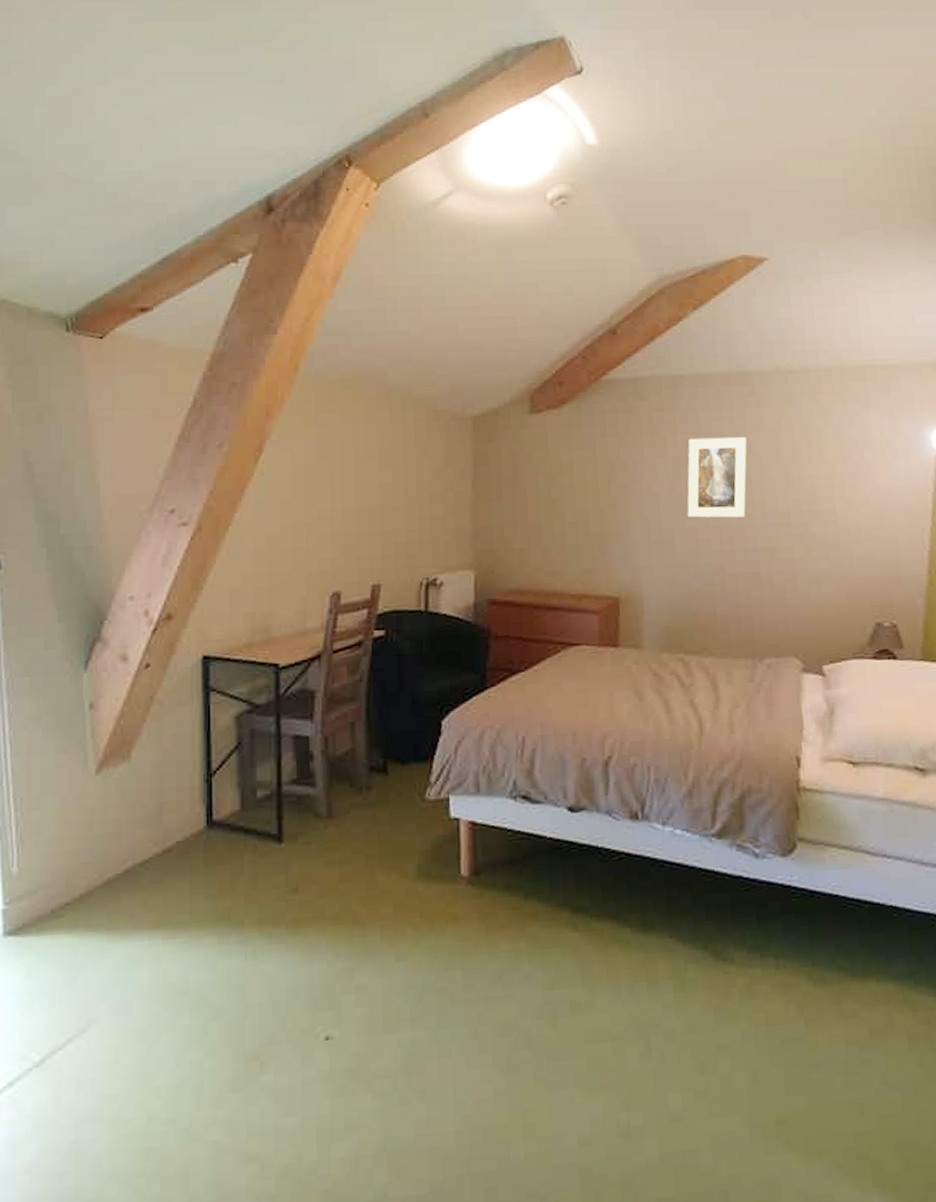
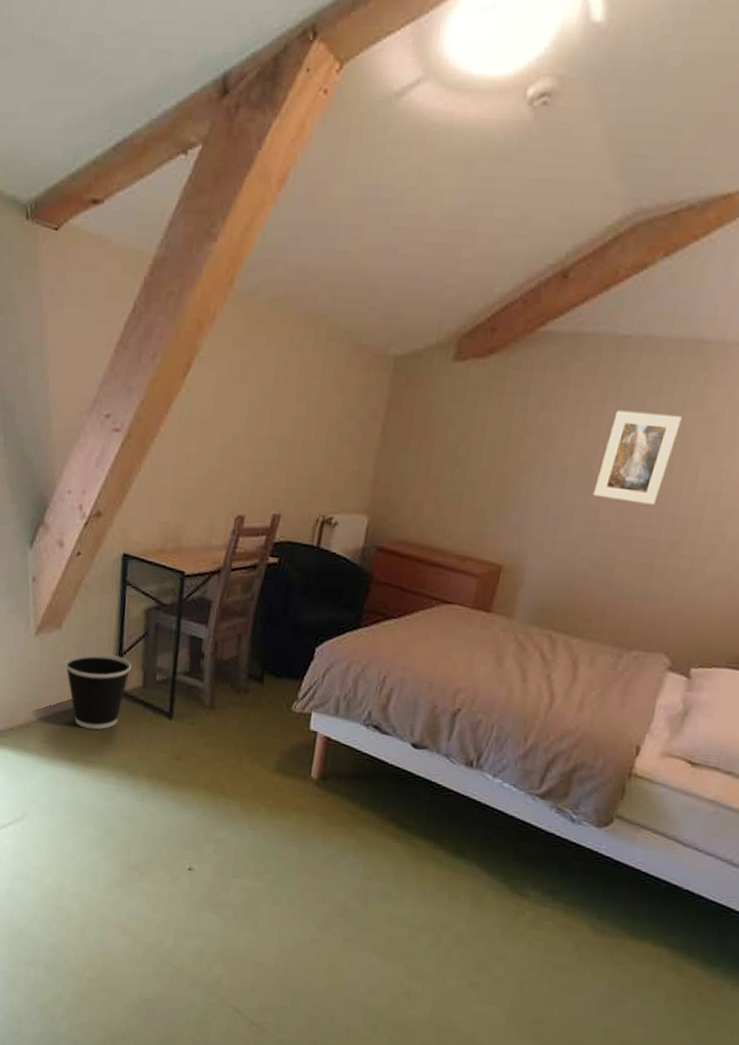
wastebasket: none [137,778,225,880] -> present [65,652,132,730]

